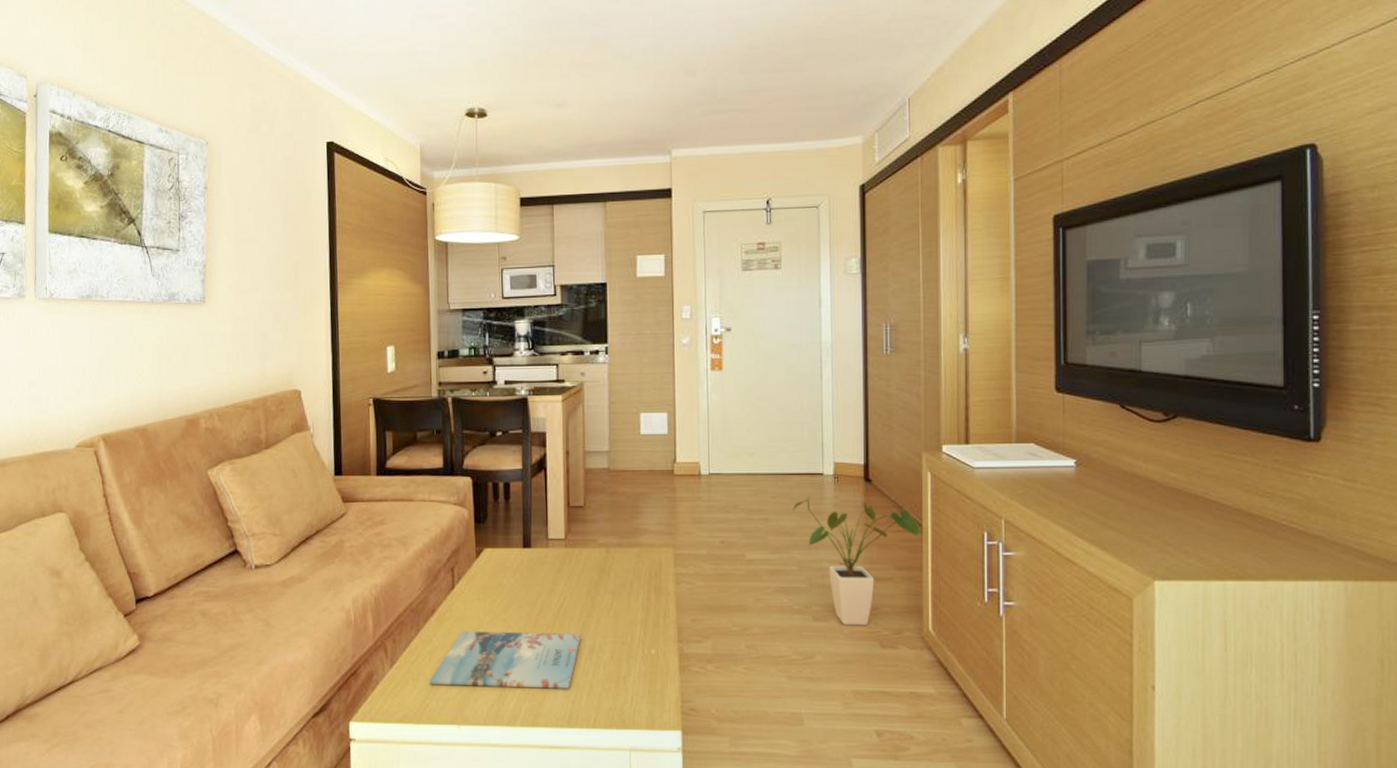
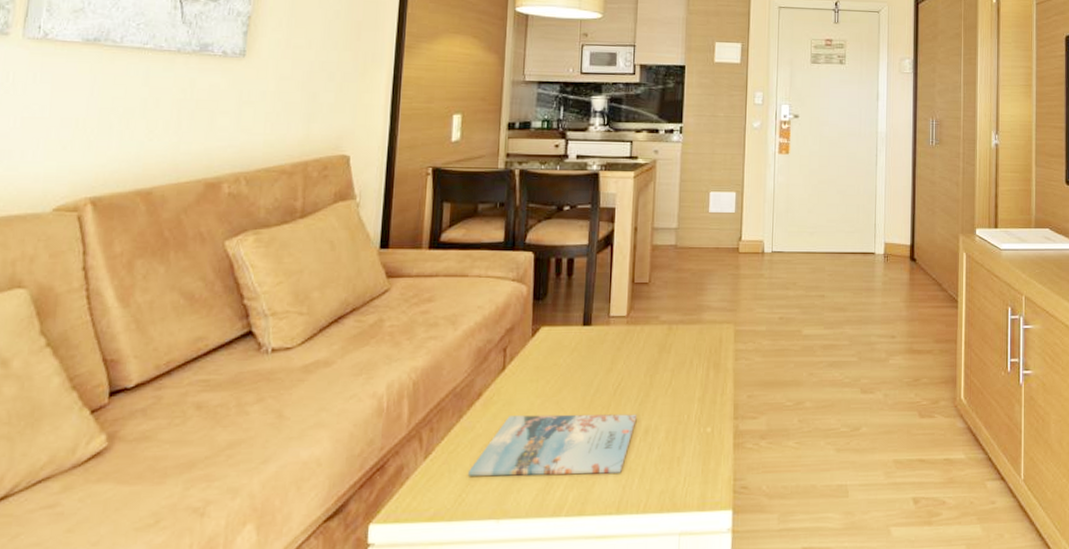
house plant: present [792,497,920,626] -> none [846,275,956,397]

